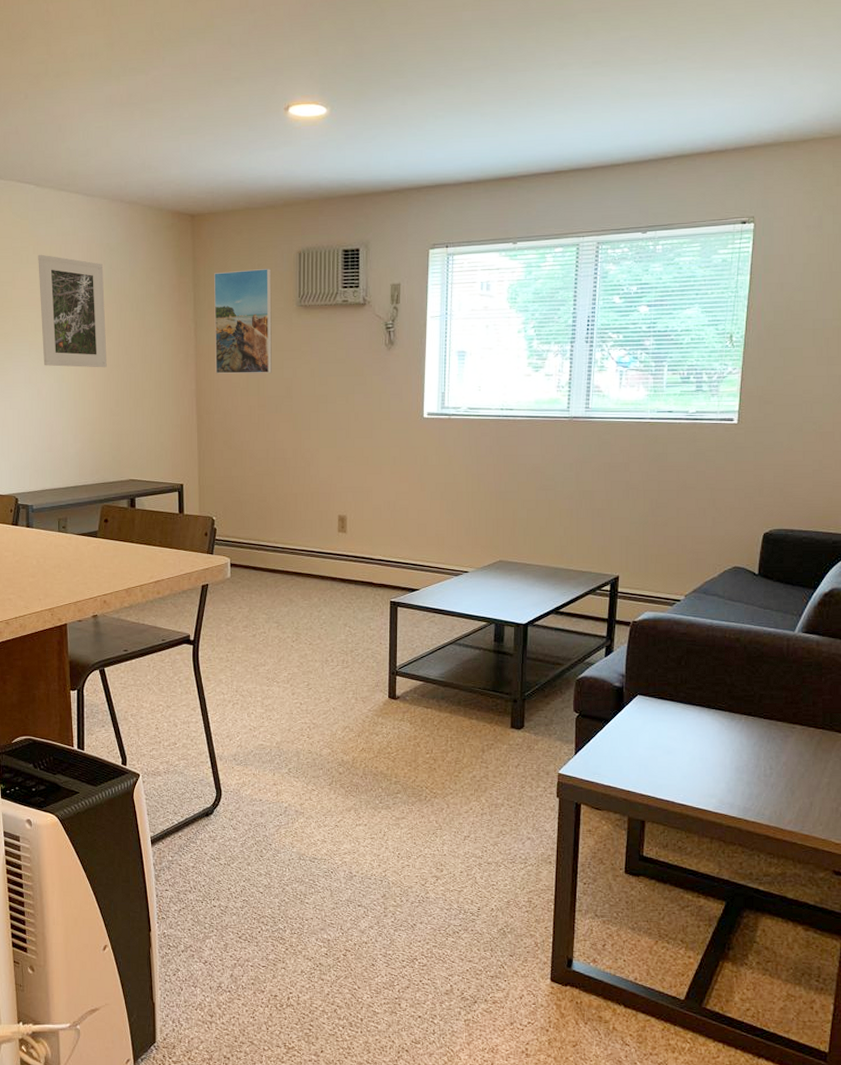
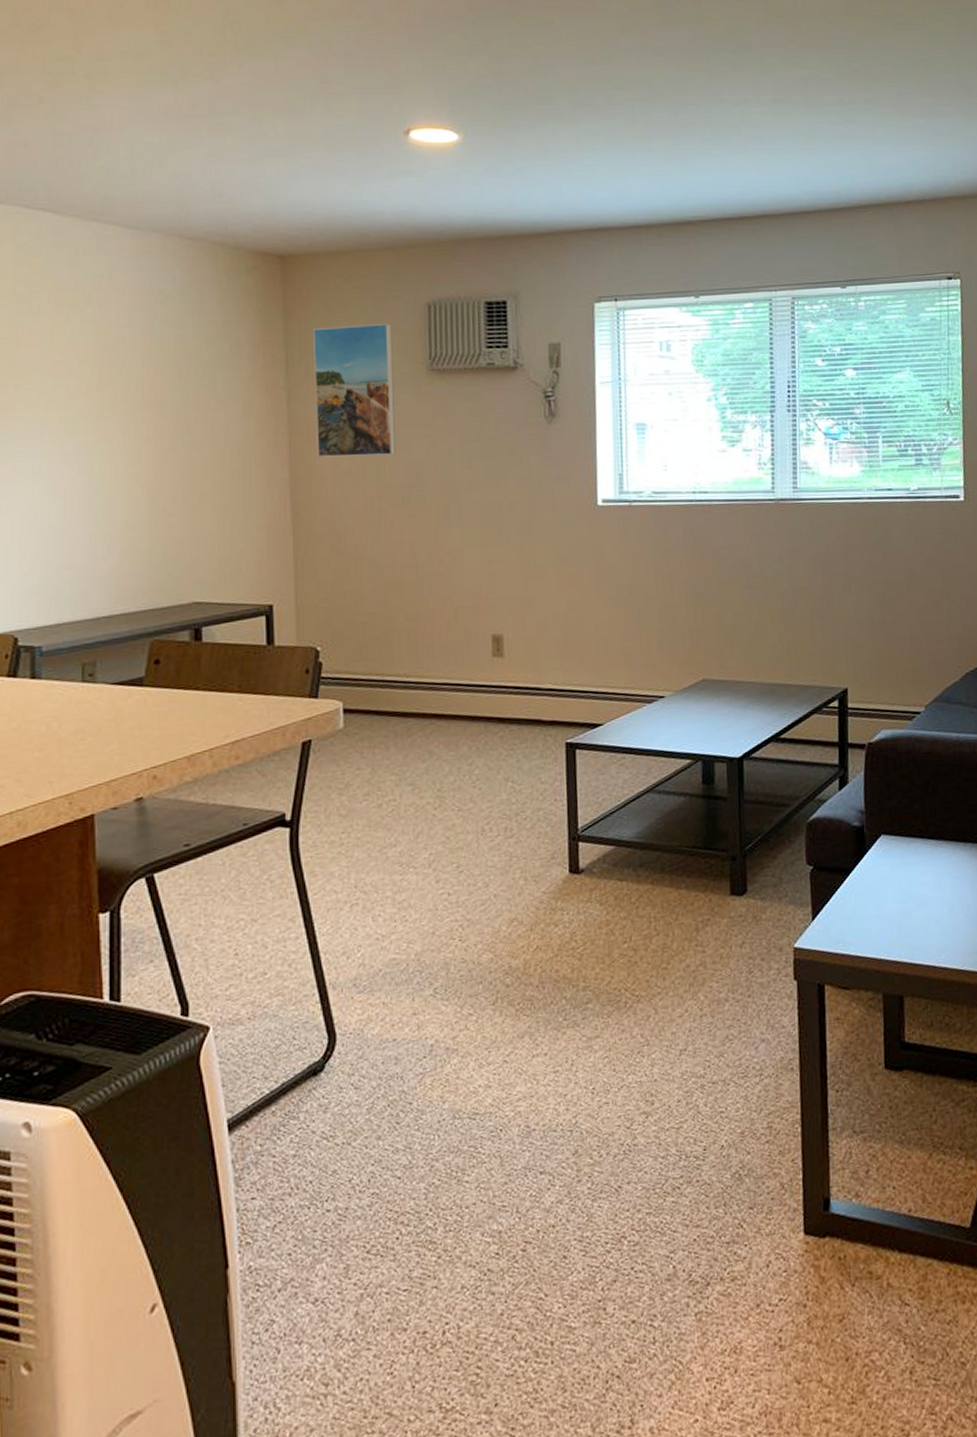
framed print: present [38,254,107,368] -> none [55,302,159,453]

